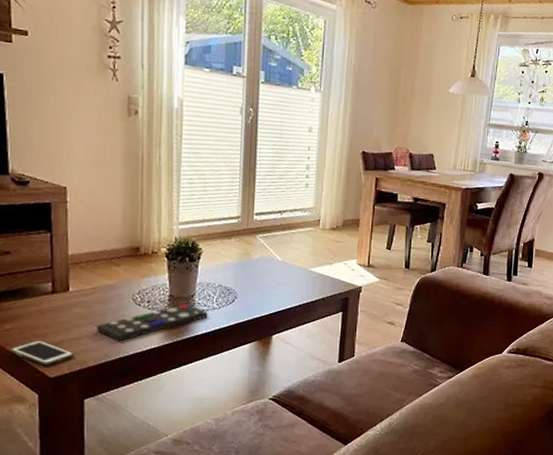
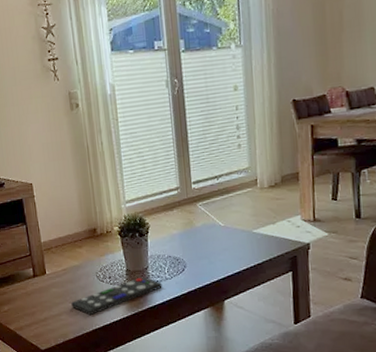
cell phone: present [11,340,75,366] -> none [10,318,58,340]

